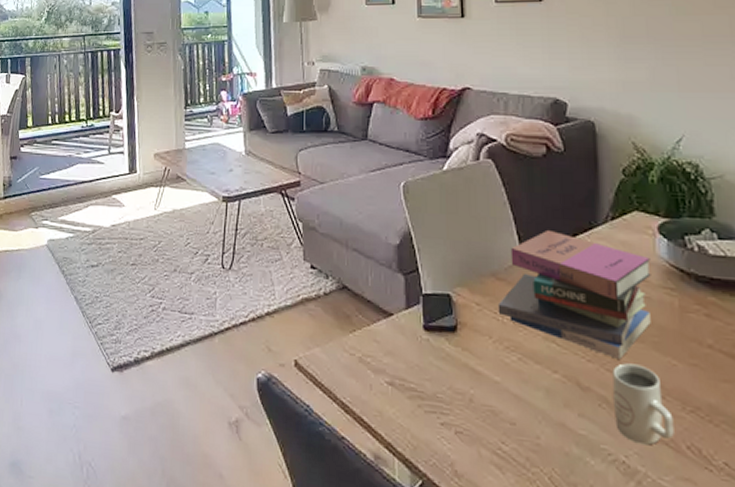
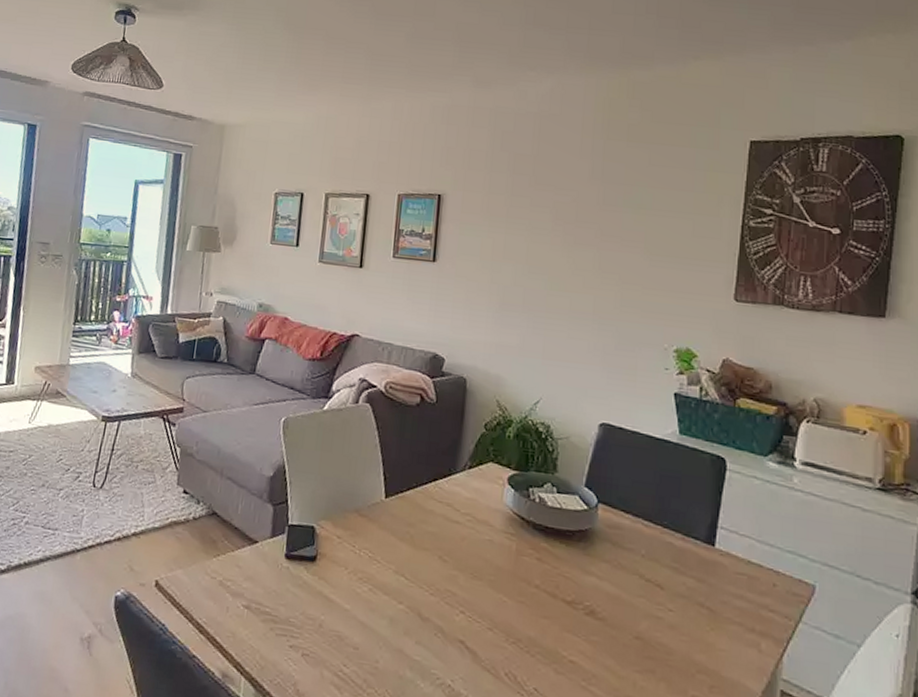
books: present [497,229,651,359] -> none [356,473,497,594]
mug: present [611,363,674,445] -> none [446,597,497,672]

